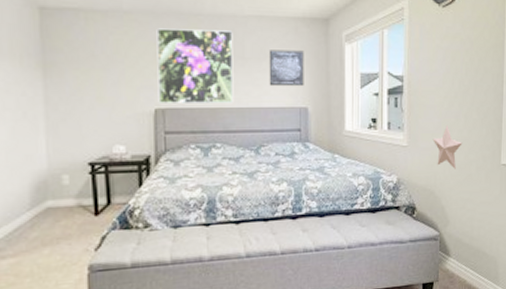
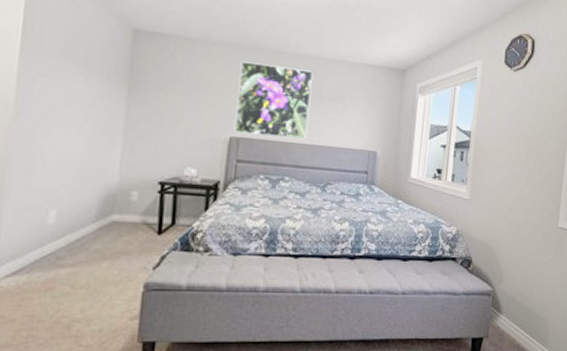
wall art: present [268,50,304,87] -> none [342,93,379,131]
decorative star: present [432,124,462,169] -> none [494,183,523,227]

